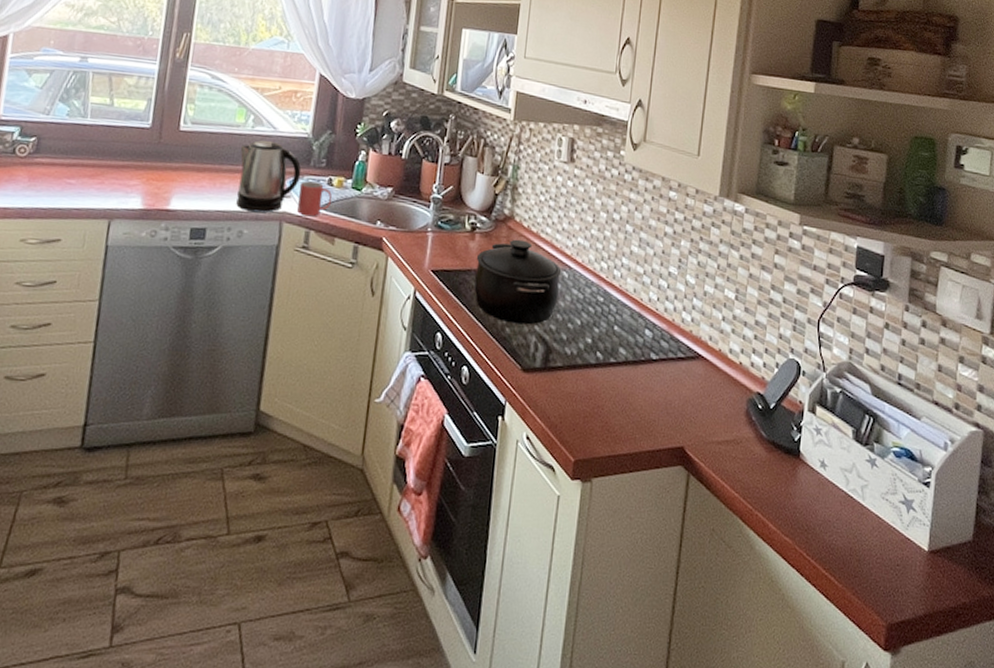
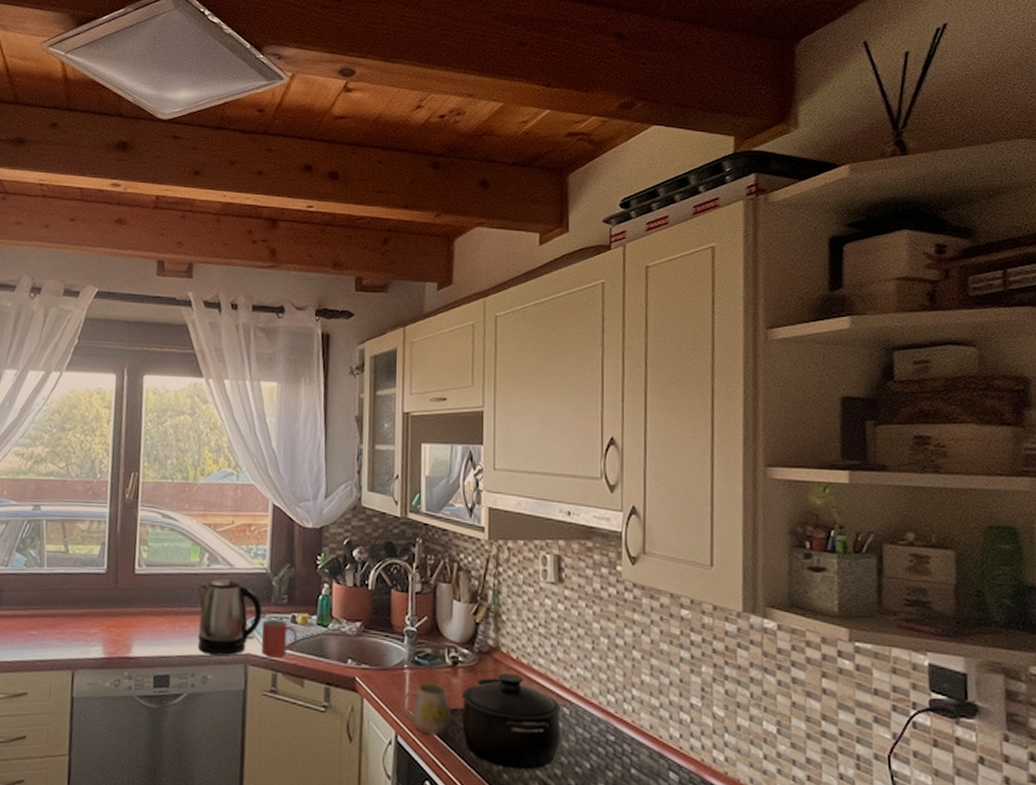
mug: none [421,245,467,293] -> present [401,683,452,736]

